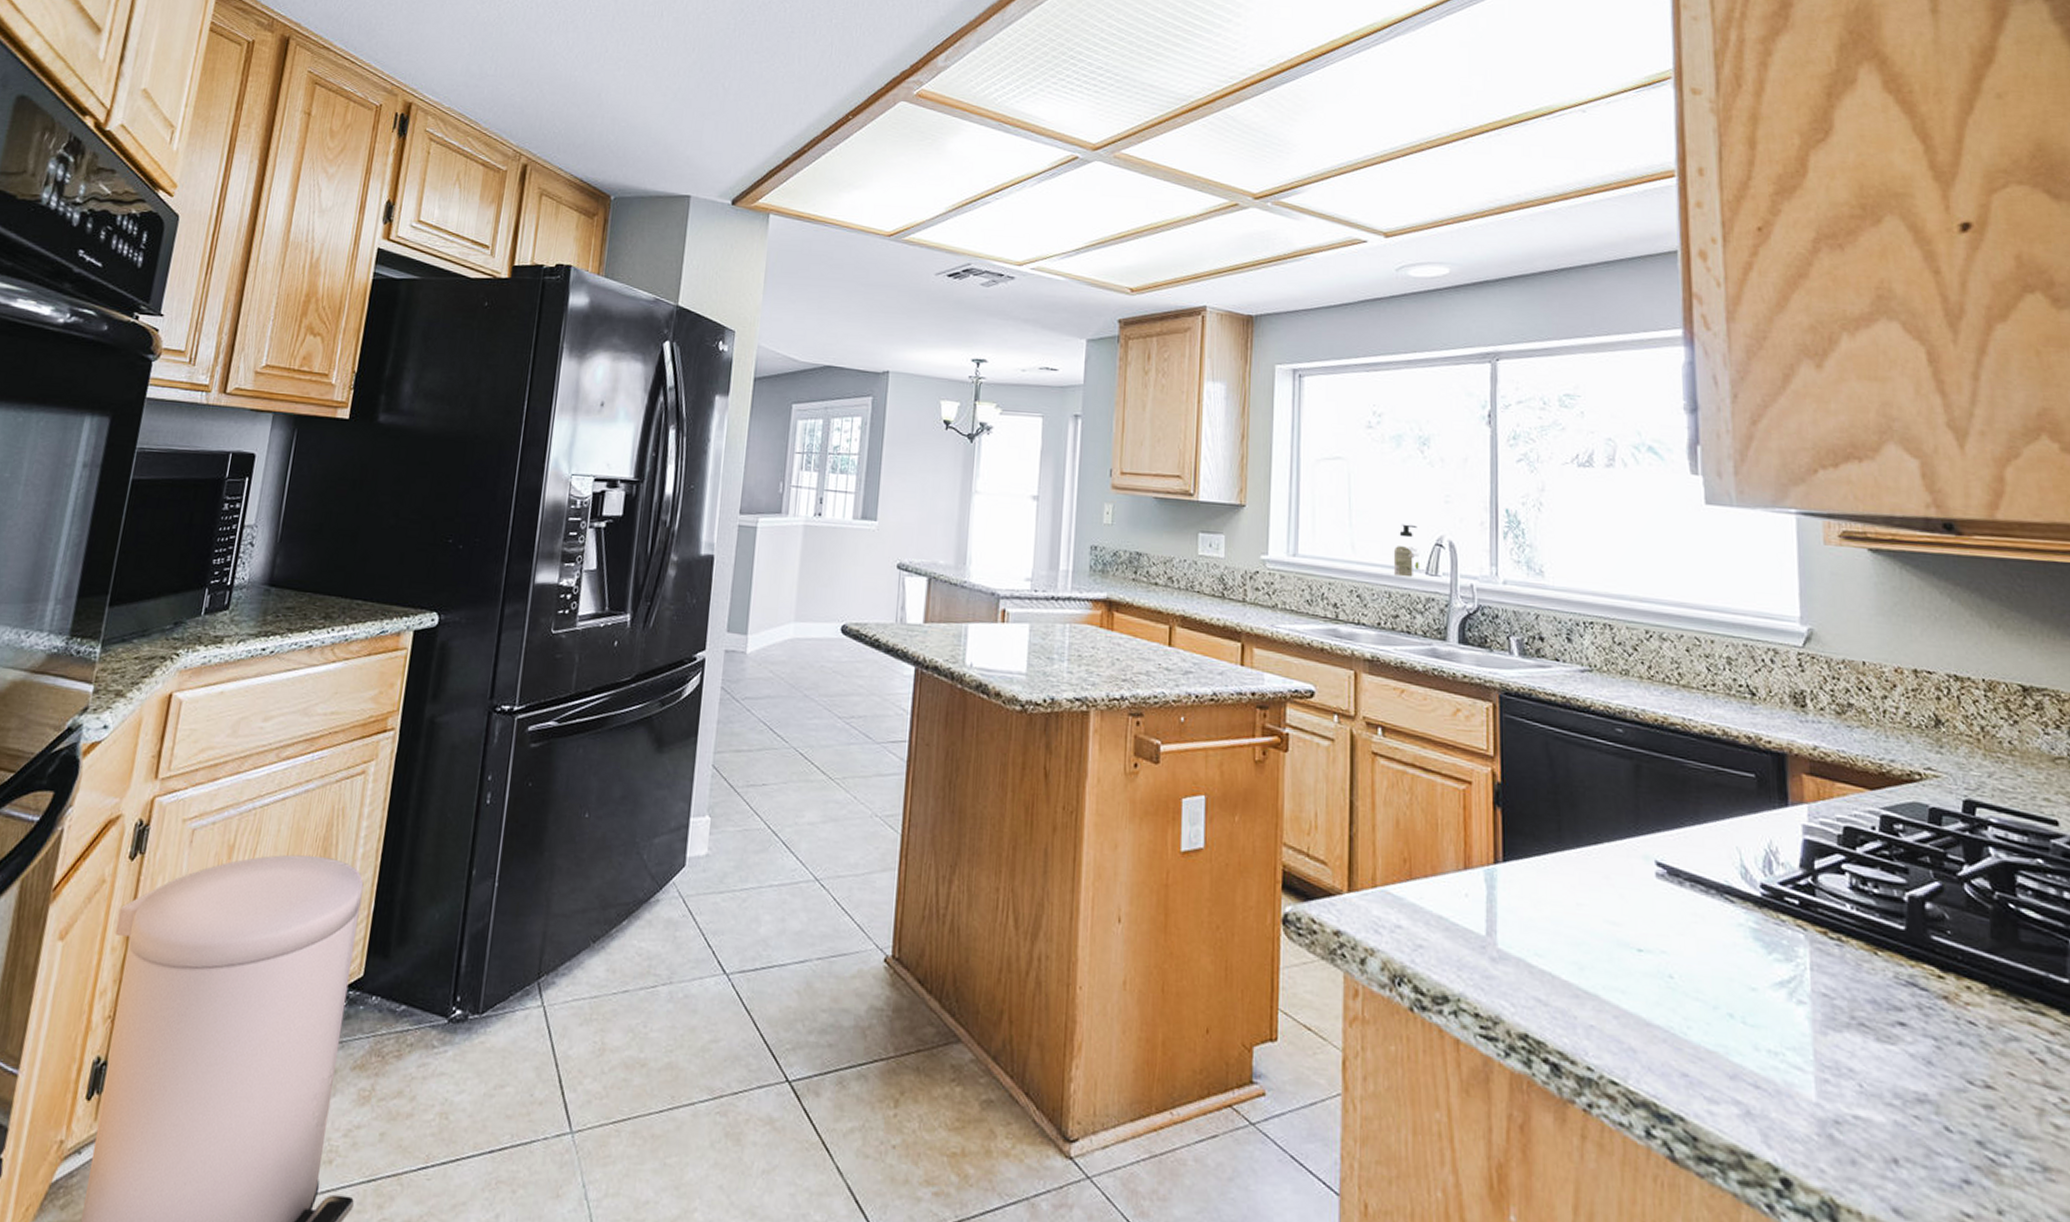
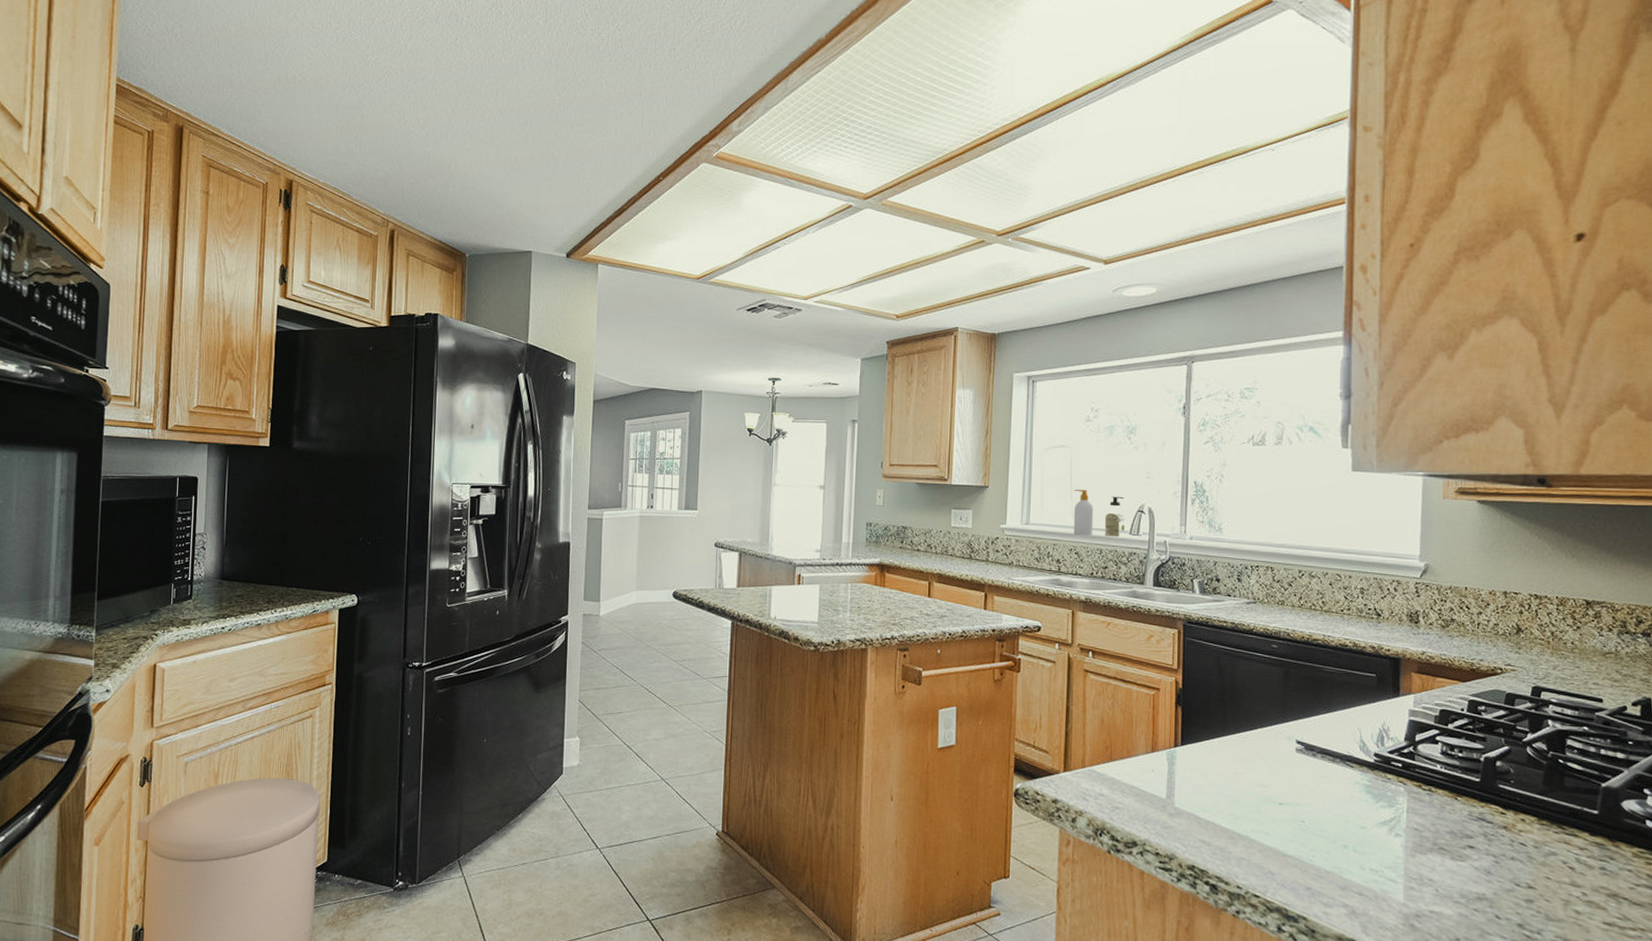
soap bottle: none [1353,514,1379,575] -> present [1073,490,1094,536]

